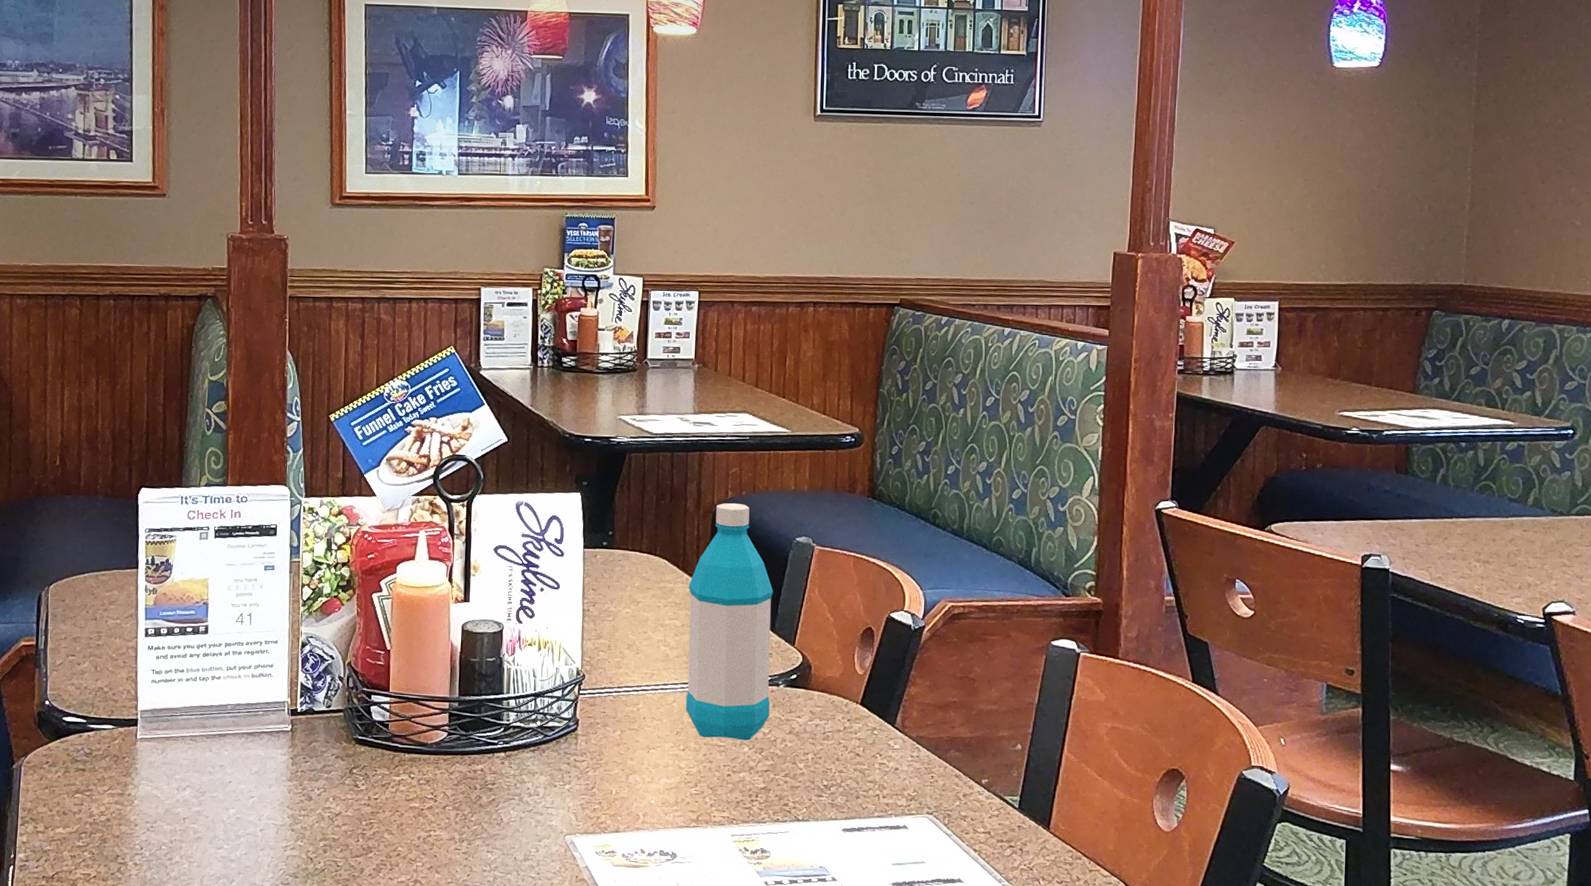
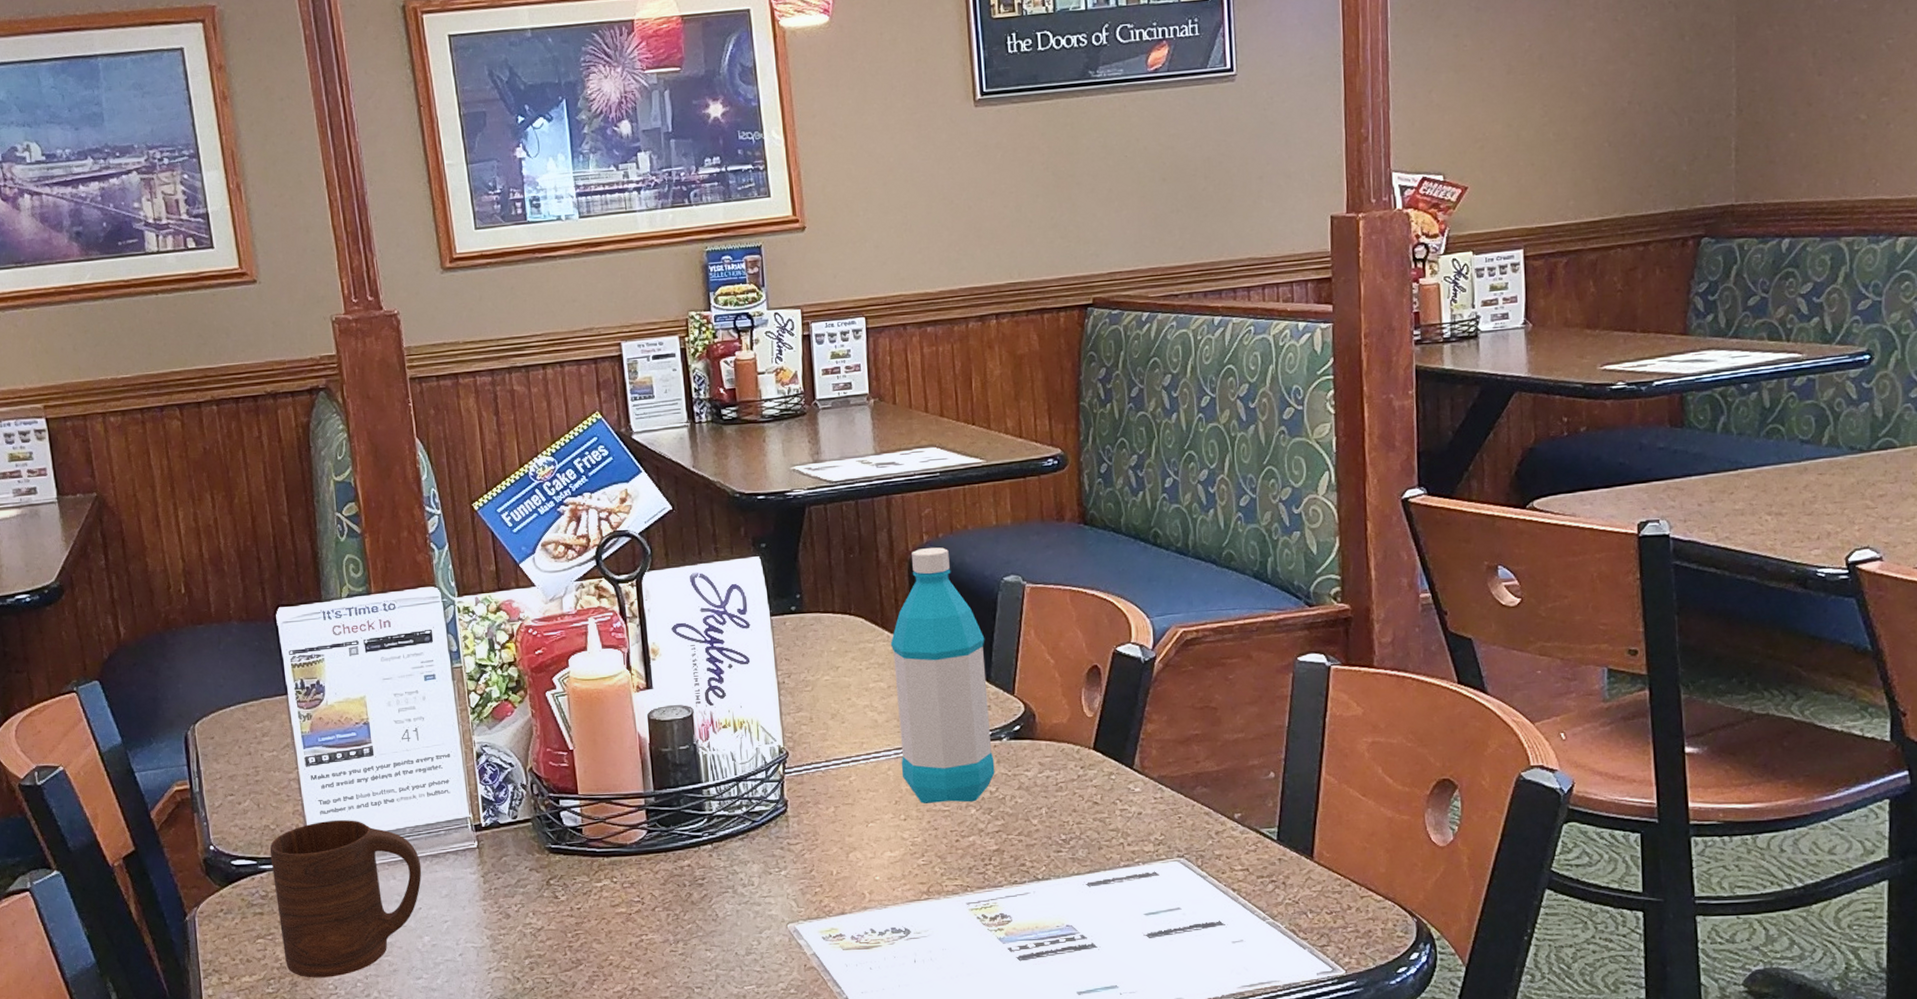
cup: none [98,689,237,838] -> present [269,819,422,978]

